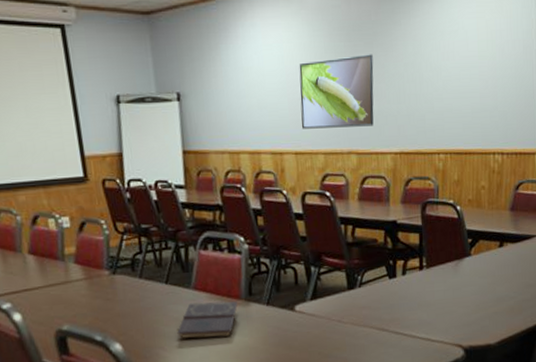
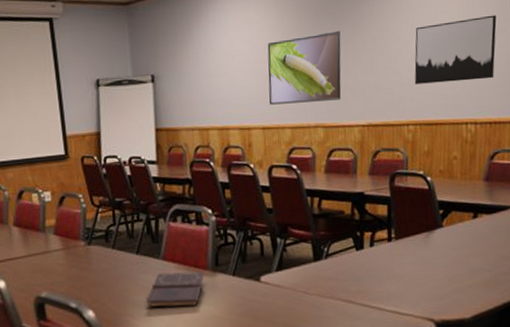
wall art: none [445,45,523,113] -> present [414,15,497,84]

